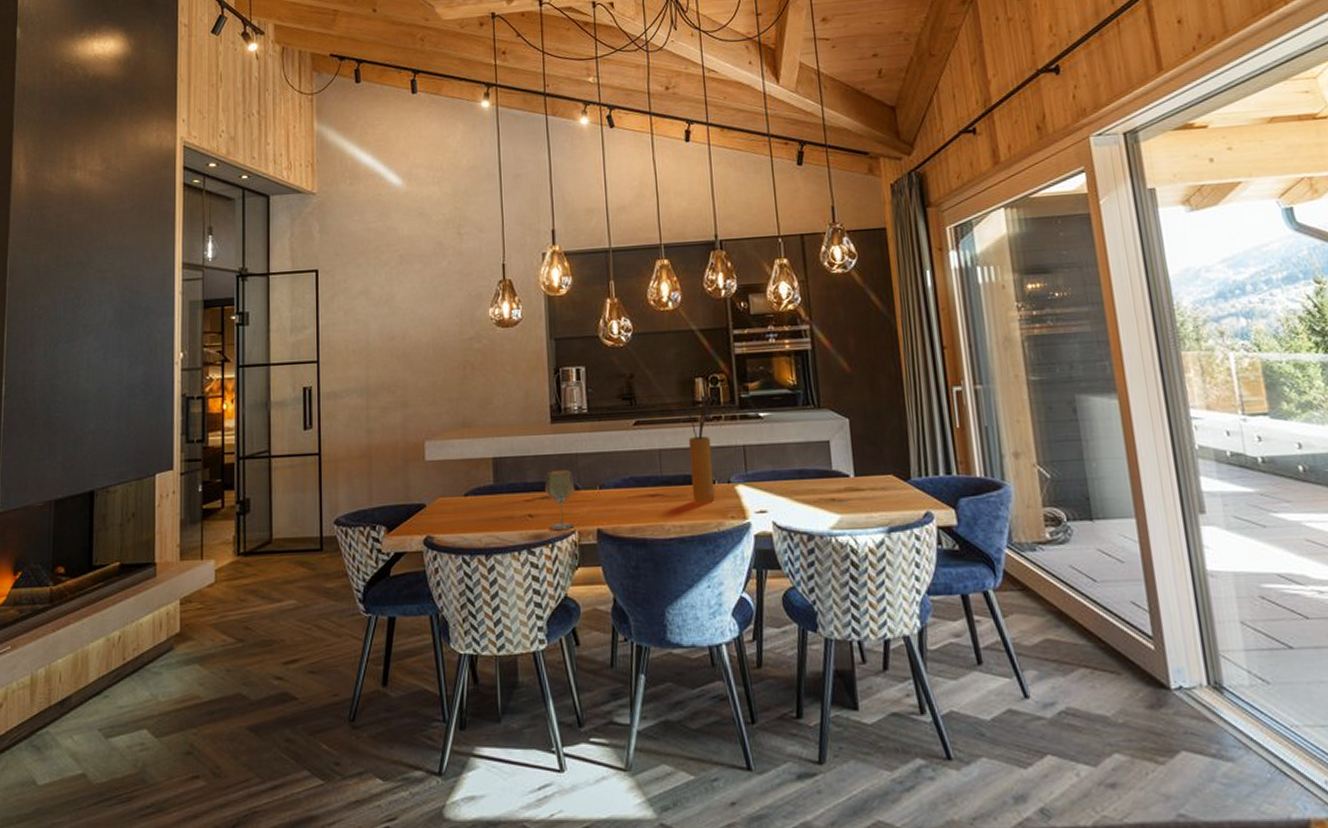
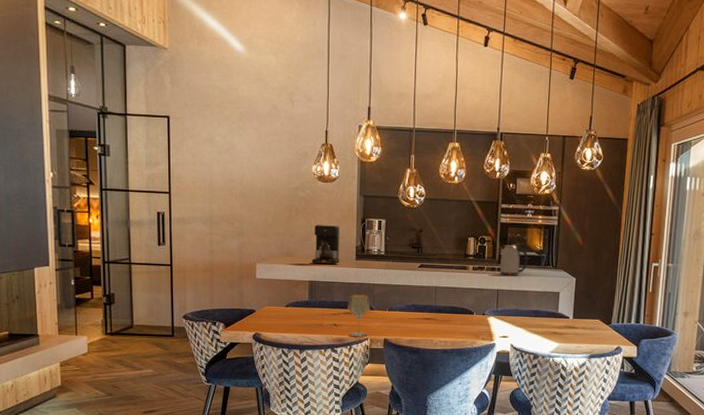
coffee maker: none [494,381,531,435] -> present [312,225,340,265]
vase: present [681,384,720,504] -> none [456,241,486,328]
kettle: none [740,382,779,425] -> present [499,245,528,276]

